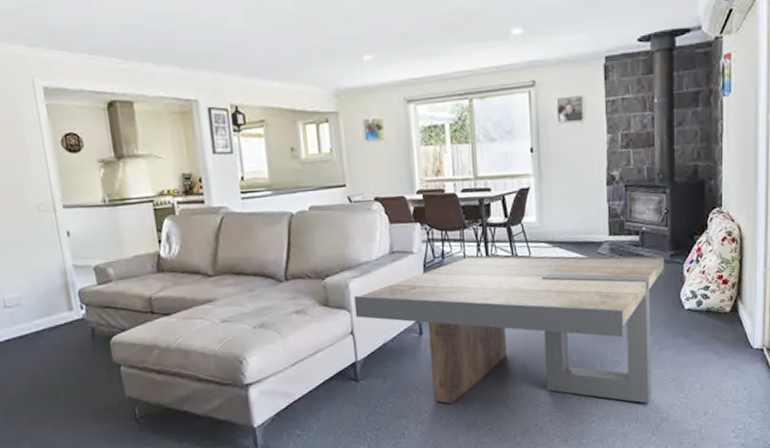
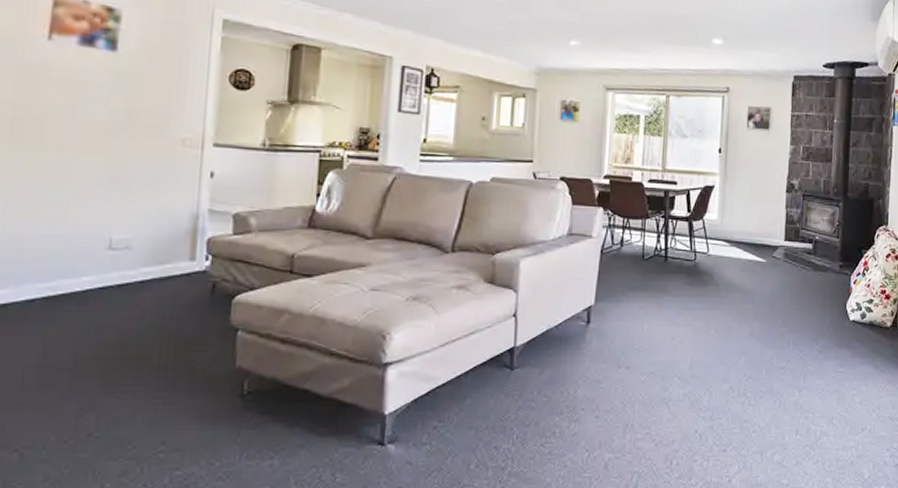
coffee table: present [353,255,665,404] -> none [521,246,835,415]

